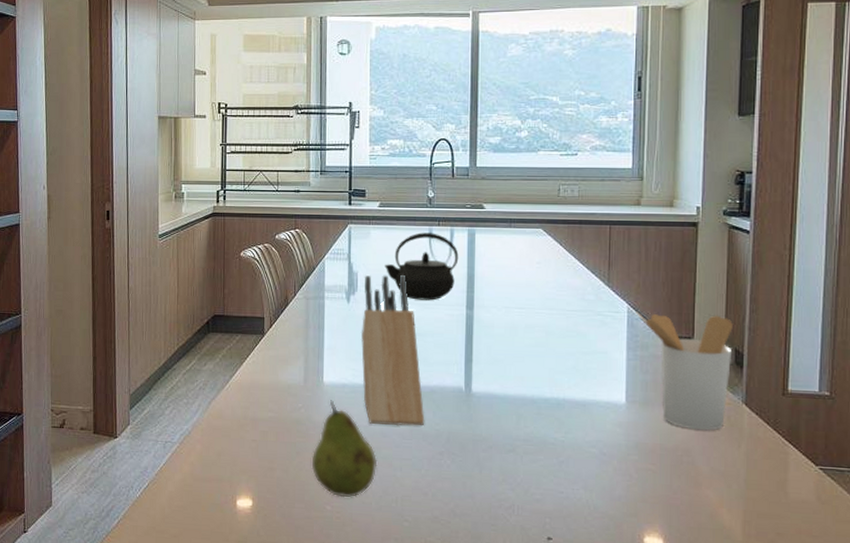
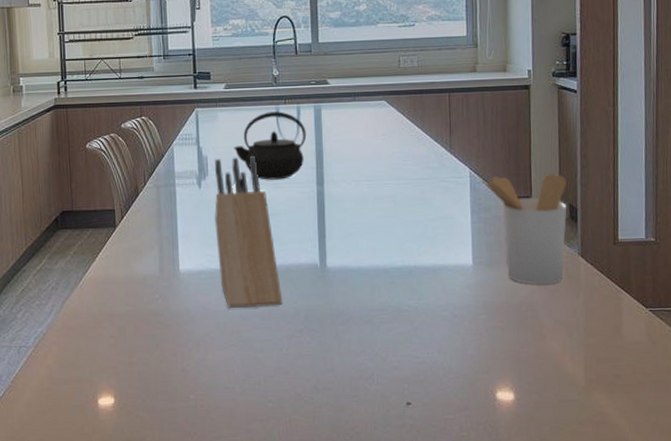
fruit: present [311,400,378,498] -> none [172,288,239,385]

